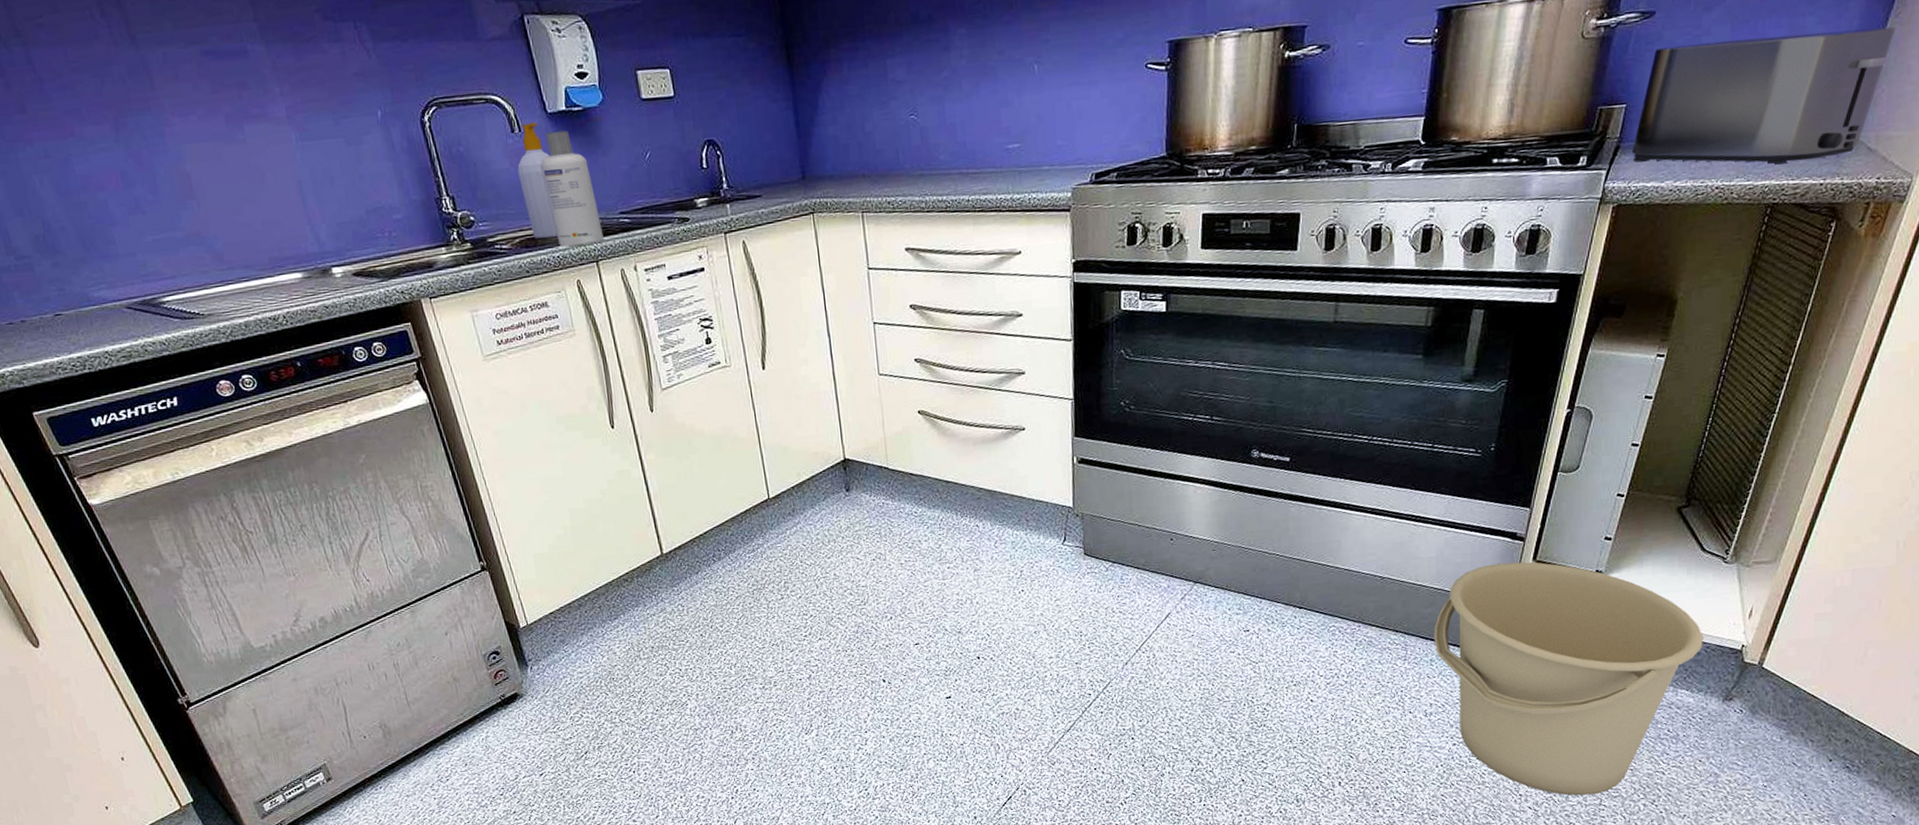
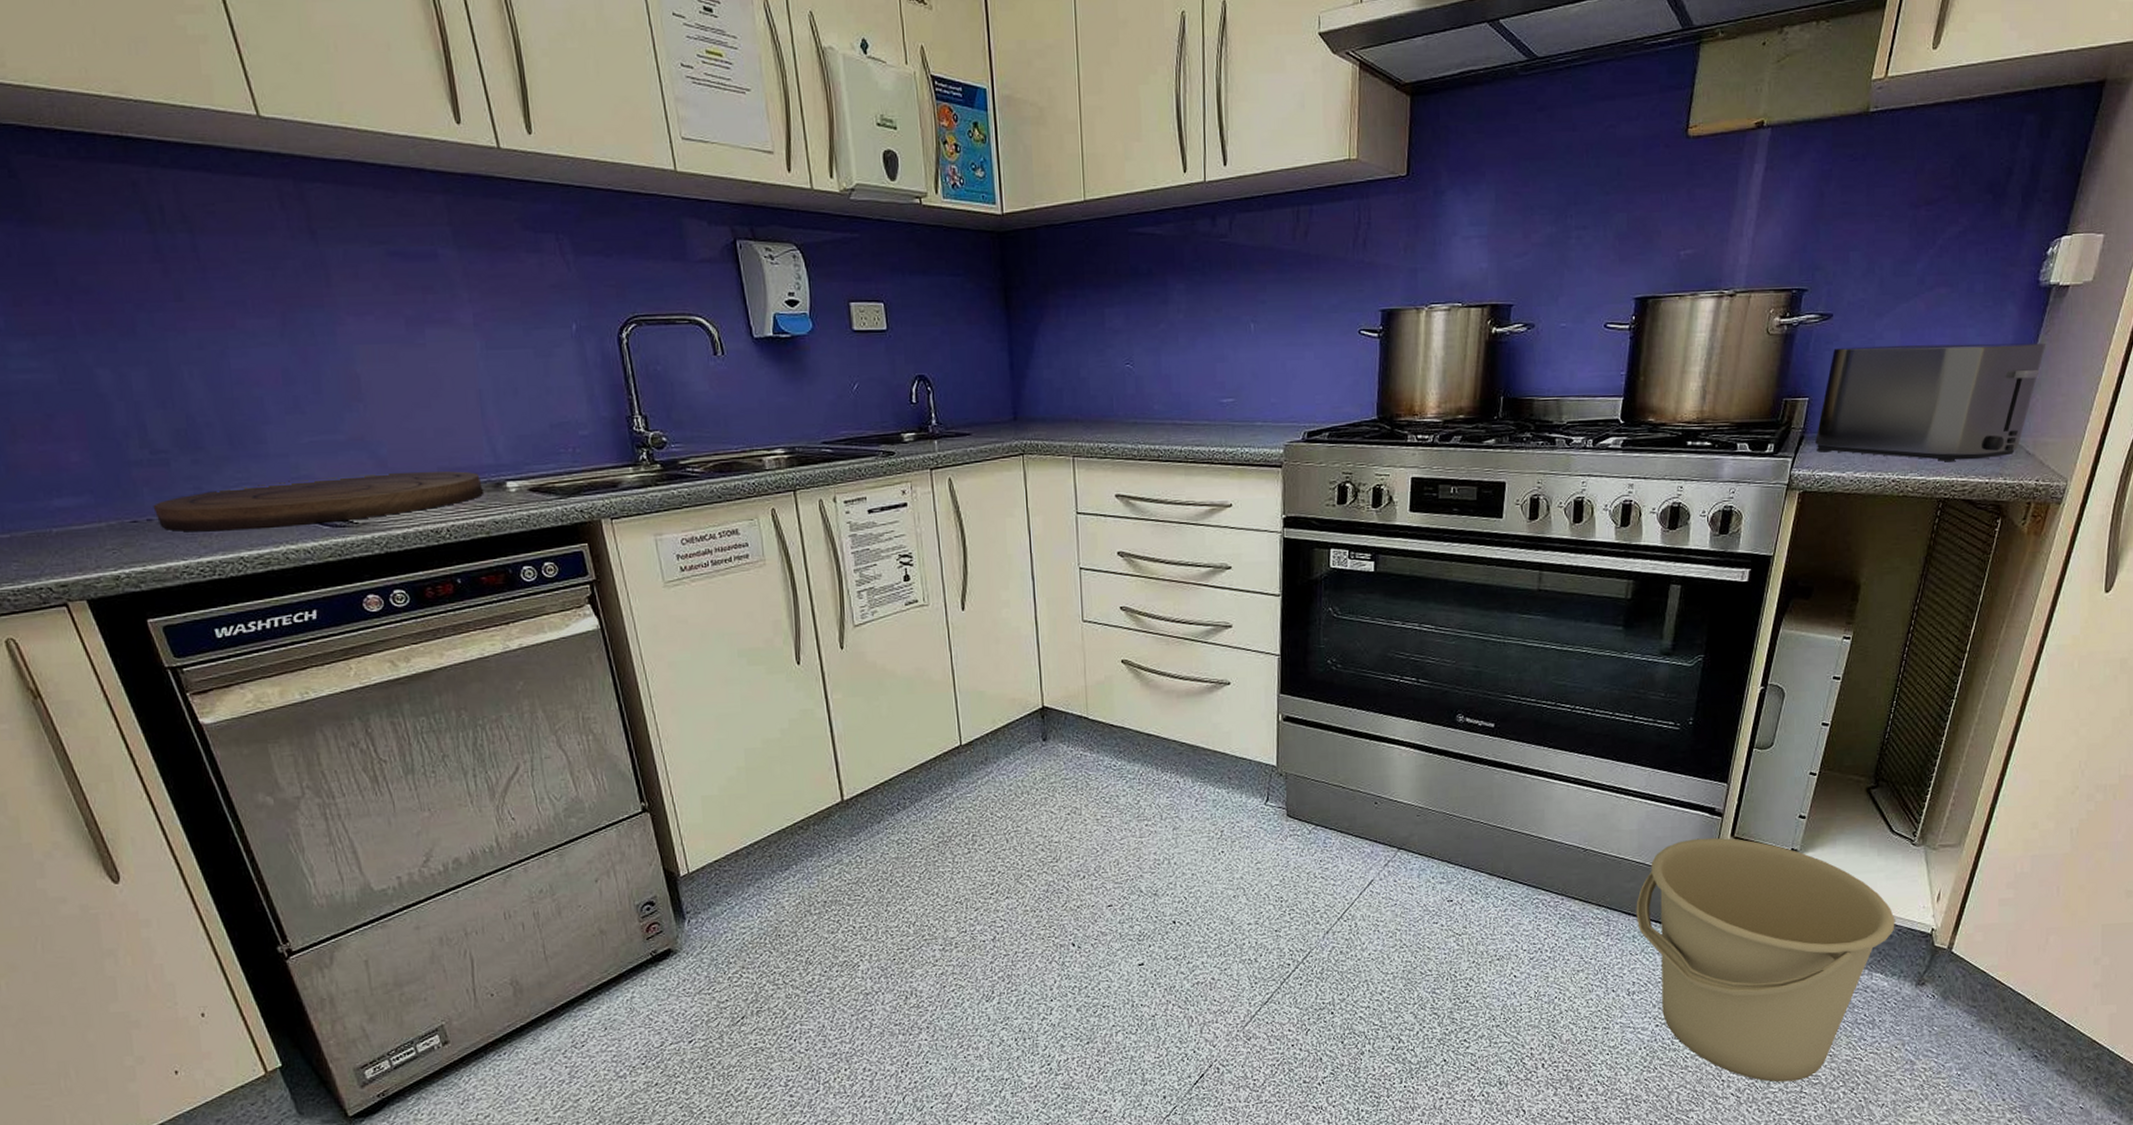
cutting board: none [24,260,312,331] -> present [153,471,483,532]
soap bottle: present [517,122,558,240] -> none [717,346,755,465]
screw cap bottle: present [540,130,604,247] -> none [742,356,803,474]

